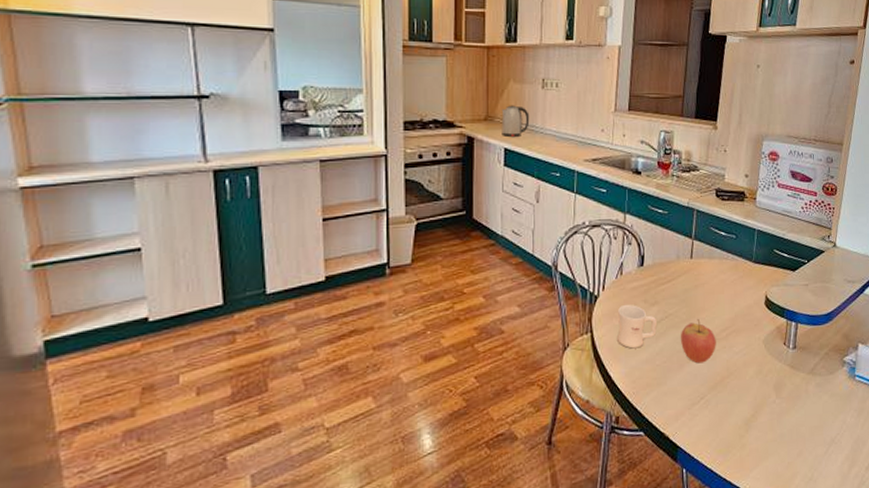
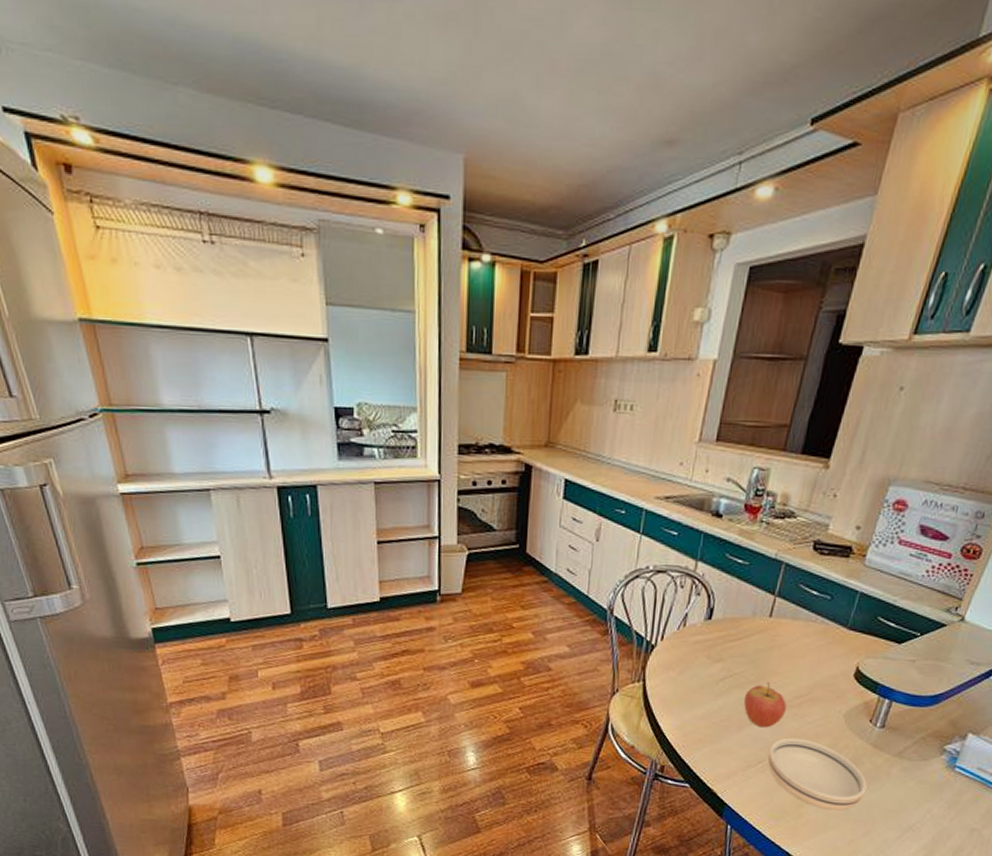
kettle: present [501,105,530,138] -> none [563,430,596,468]
mug: present [617,304,657,349] -> none [672,657,719,703]
bowl: none [708,368,793,436] -> present [768,737,868,811]

